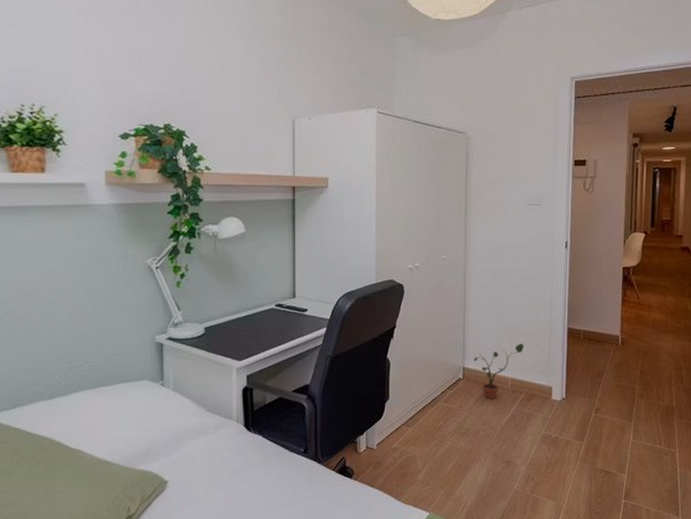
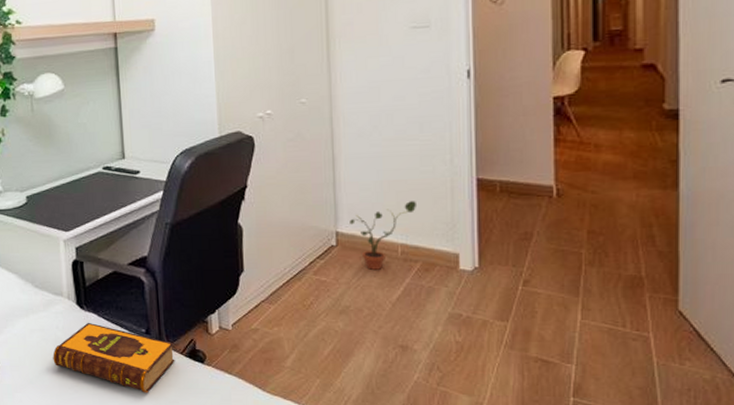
hardback book: none [220,443,328,506] -> present [53,322,175,393]

